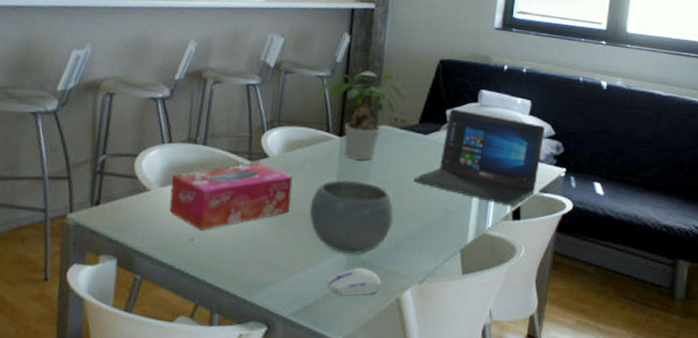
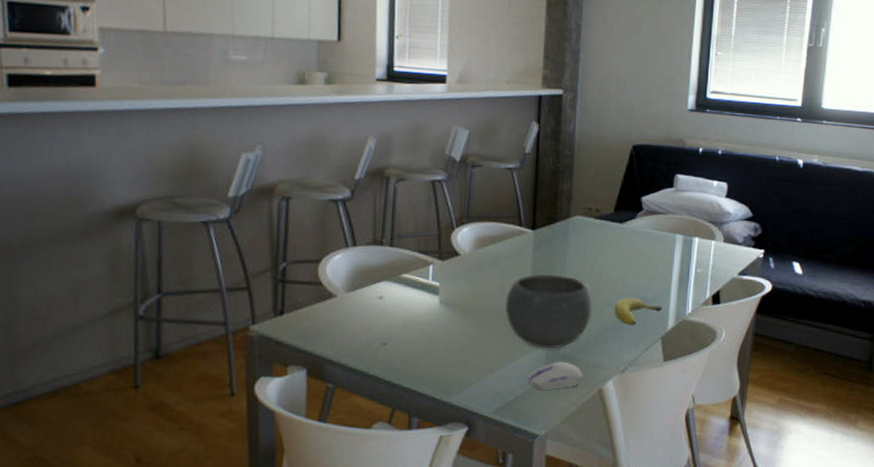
tissue box: present [169,163,293,231] -> none [358,262,487,334]
potted plant: present [317,71,406,160] -> none [507,160,600,253]
laptop: present [414,109,546,206] -> none [612,195,743,291]
fruit: none [415,208,462,236] -> present [615,297,662,325]

